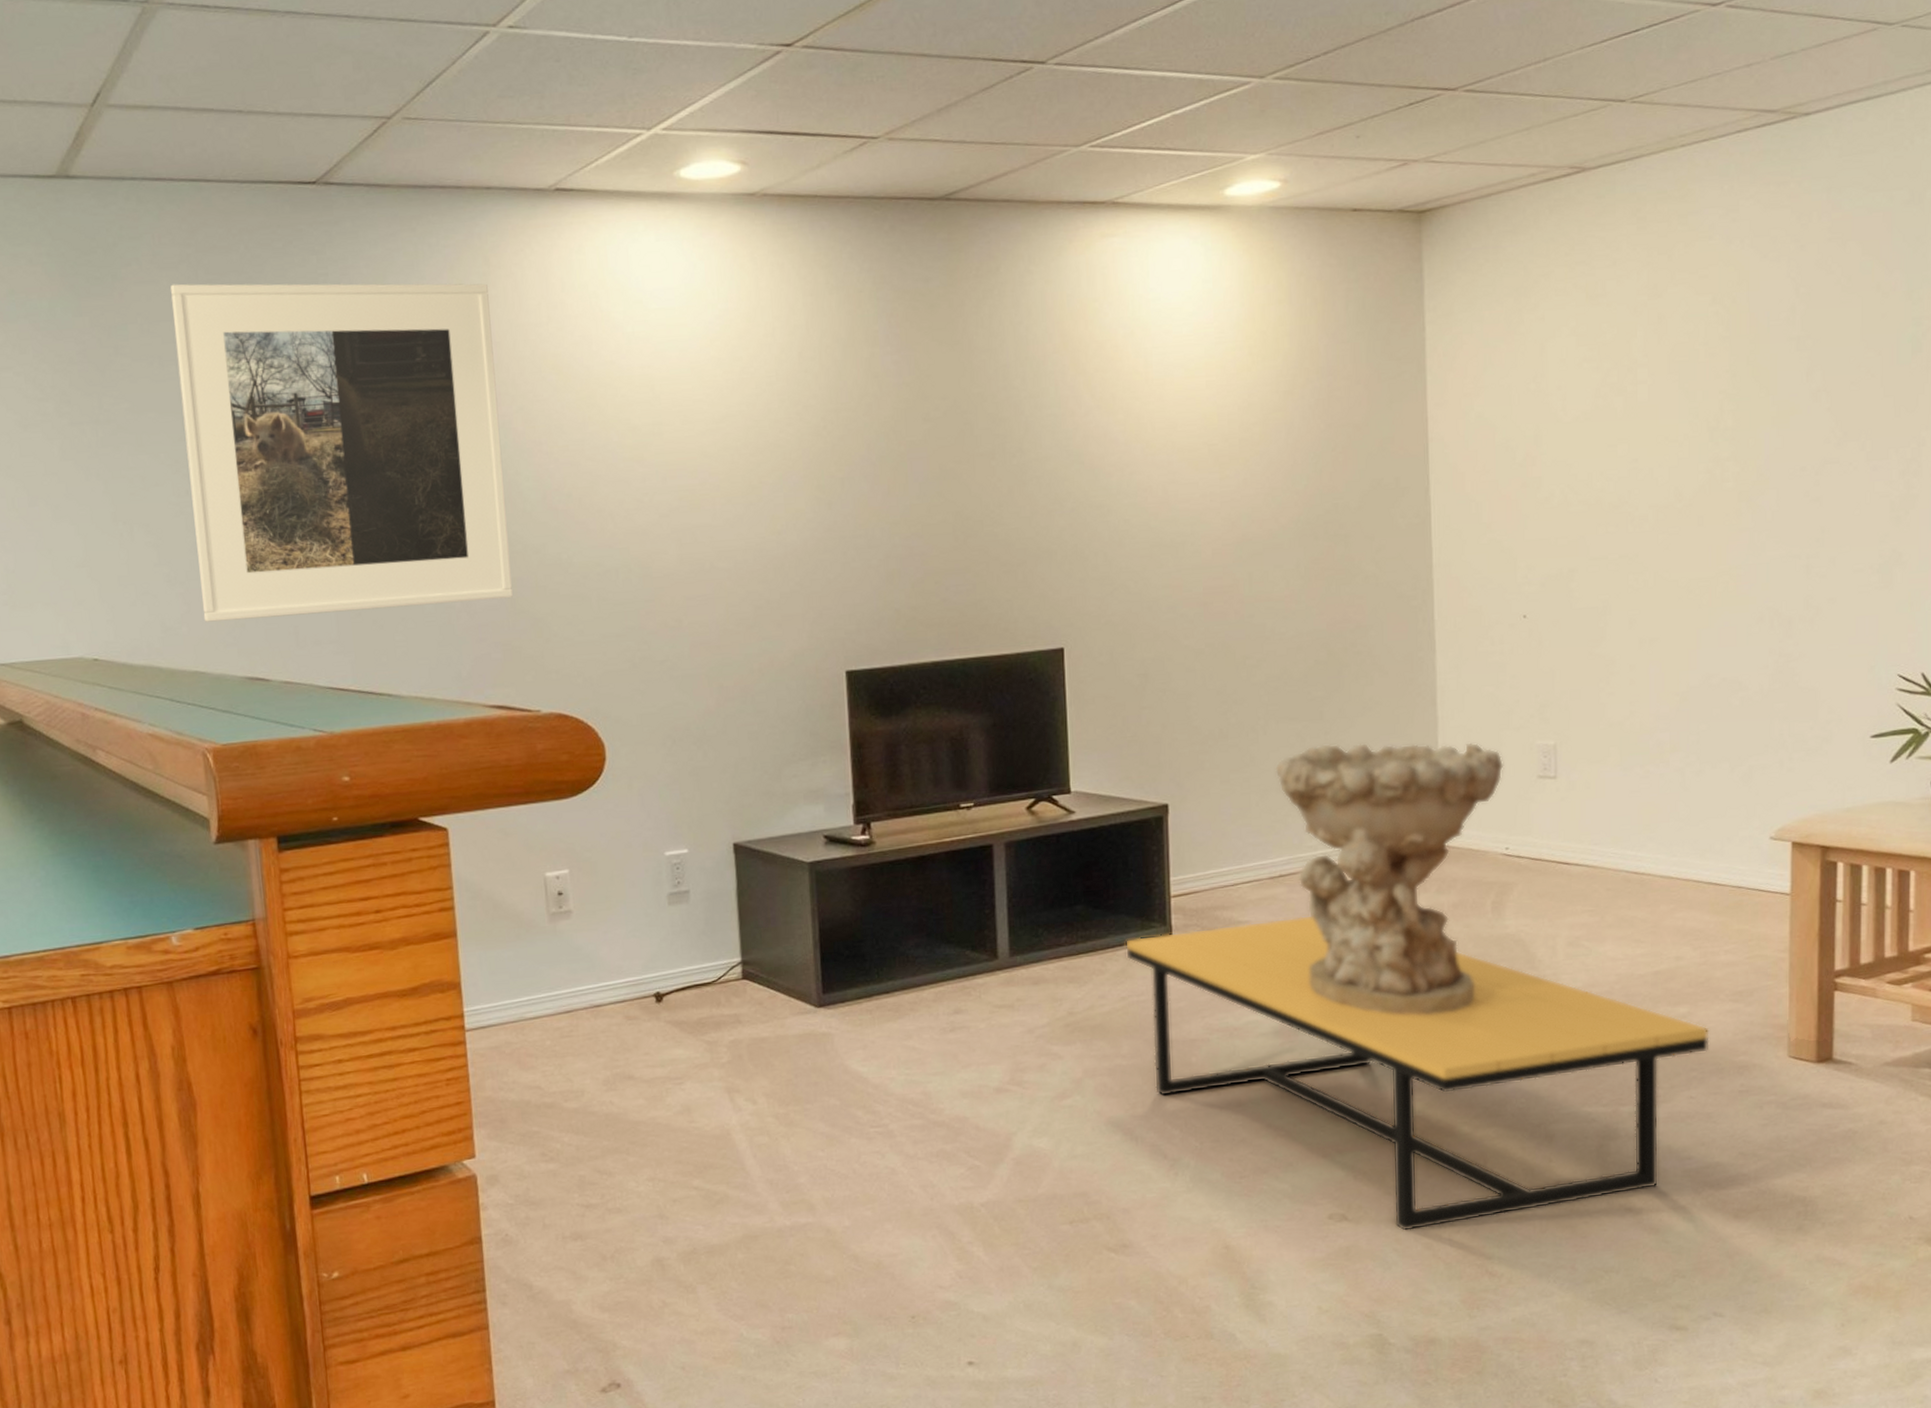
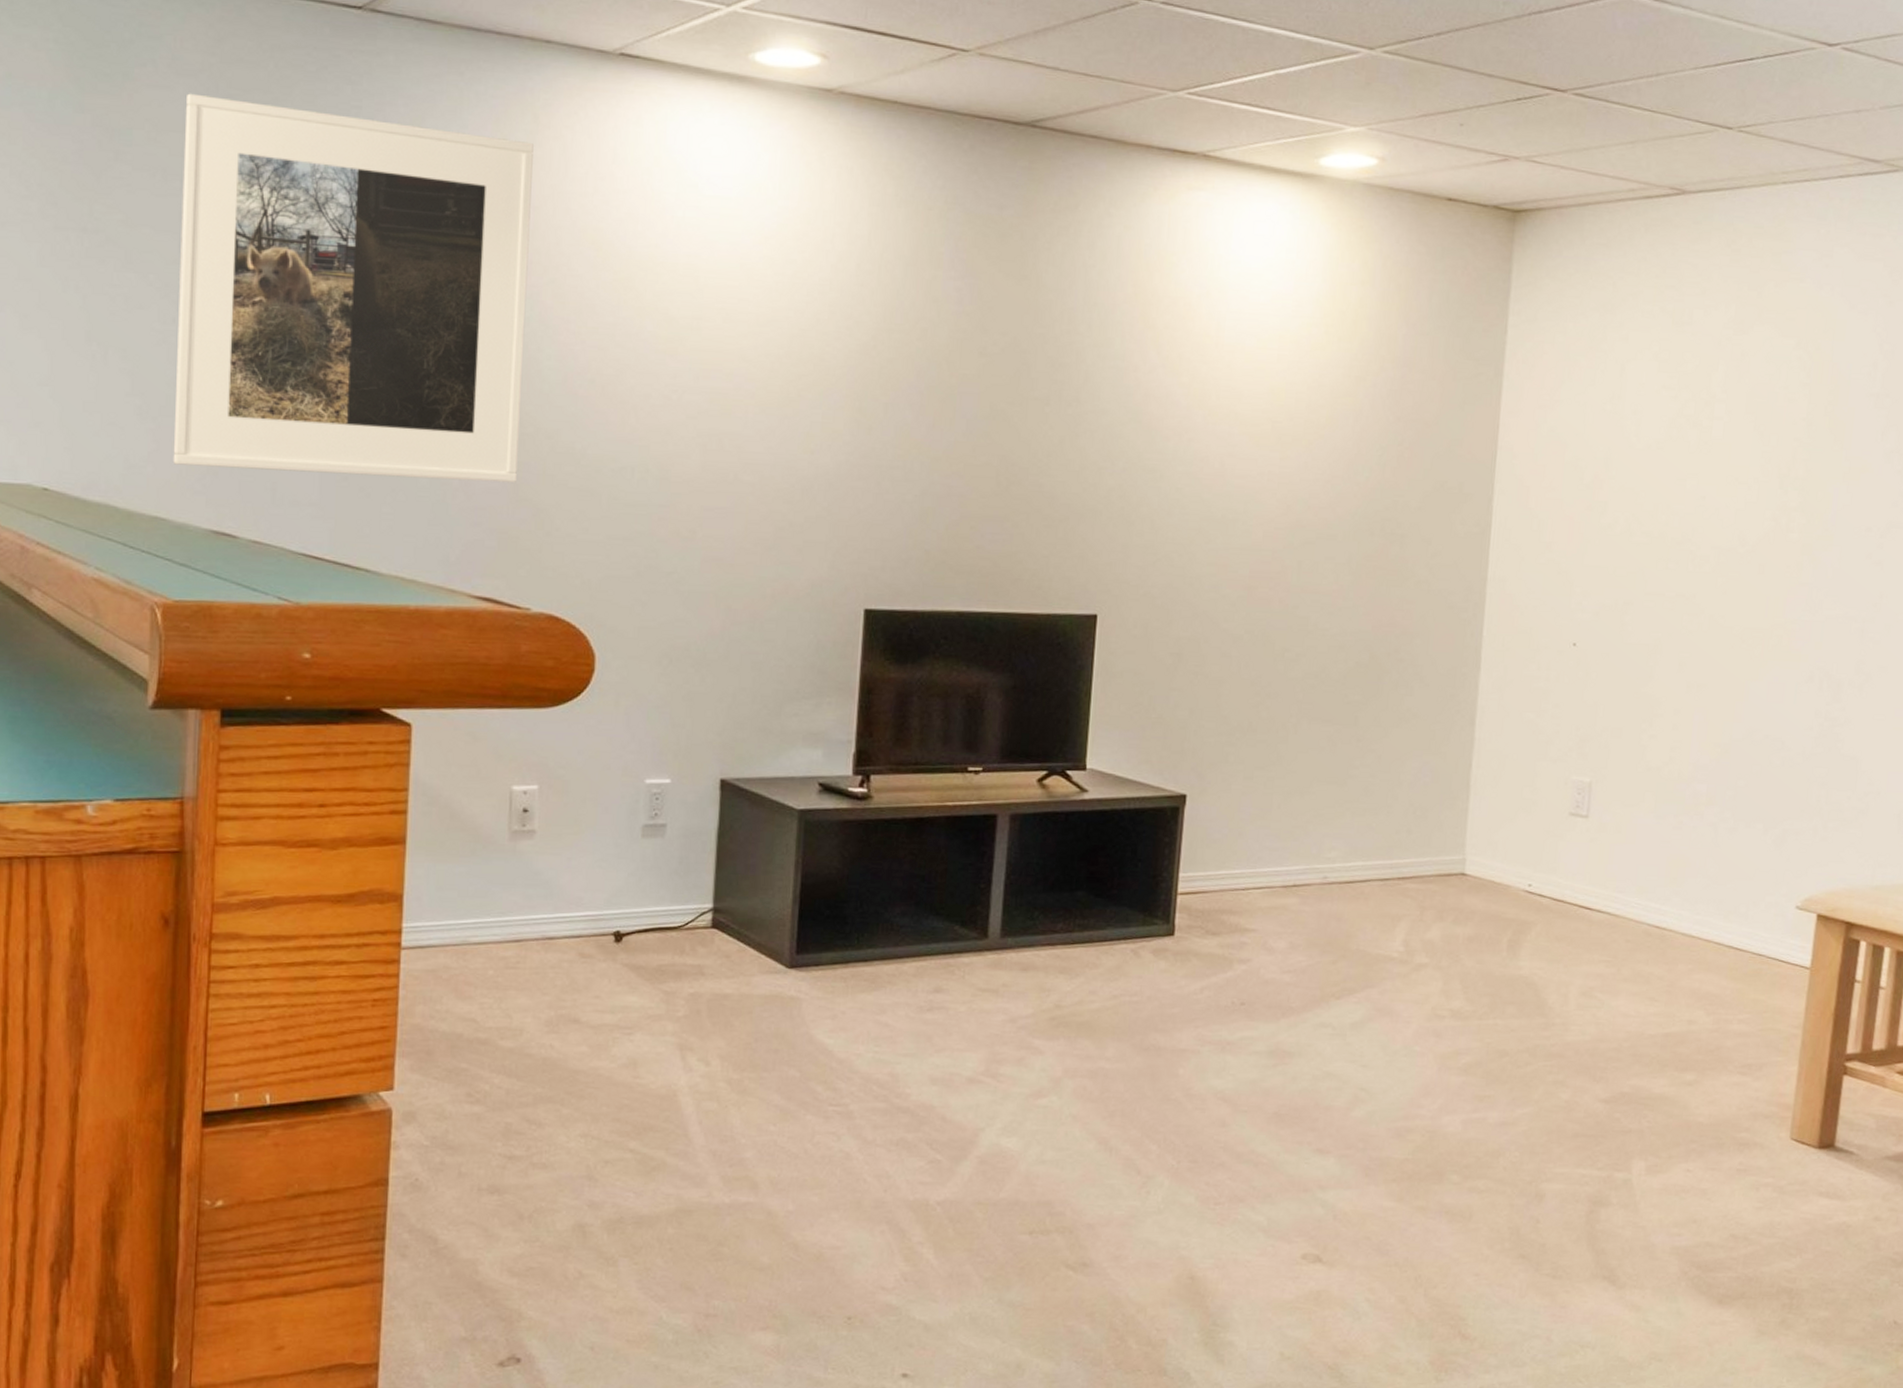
coffee table: present [1127,915,1709,1232] -> none [1125,930,1714,1281]
decorative bowl: present [1275,742,1504,1016] -> none [1301,752,1537,1052]

